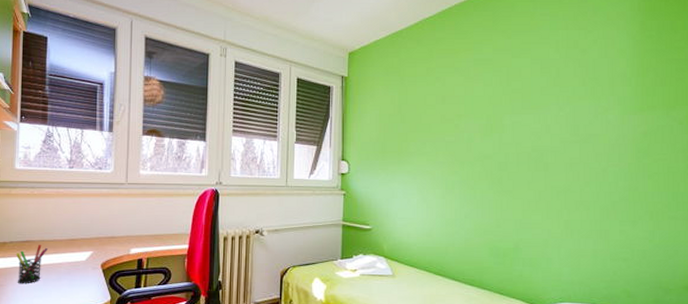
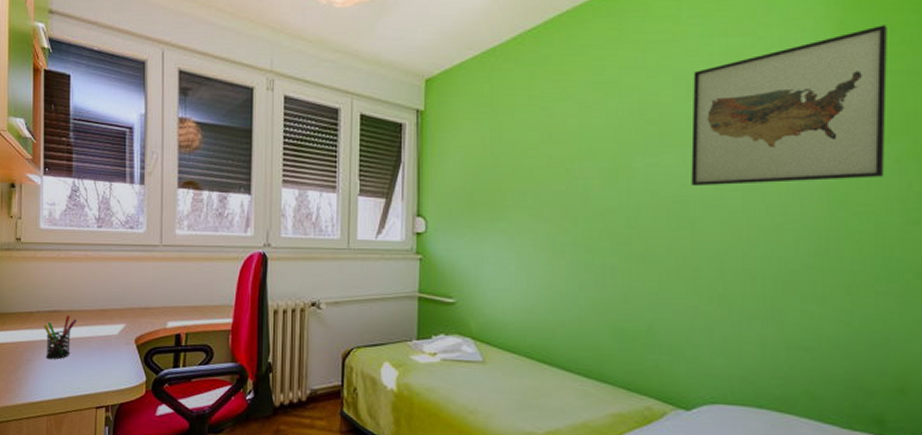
wall art: none [544,27,673,140] -> present [691,25,887,187]

